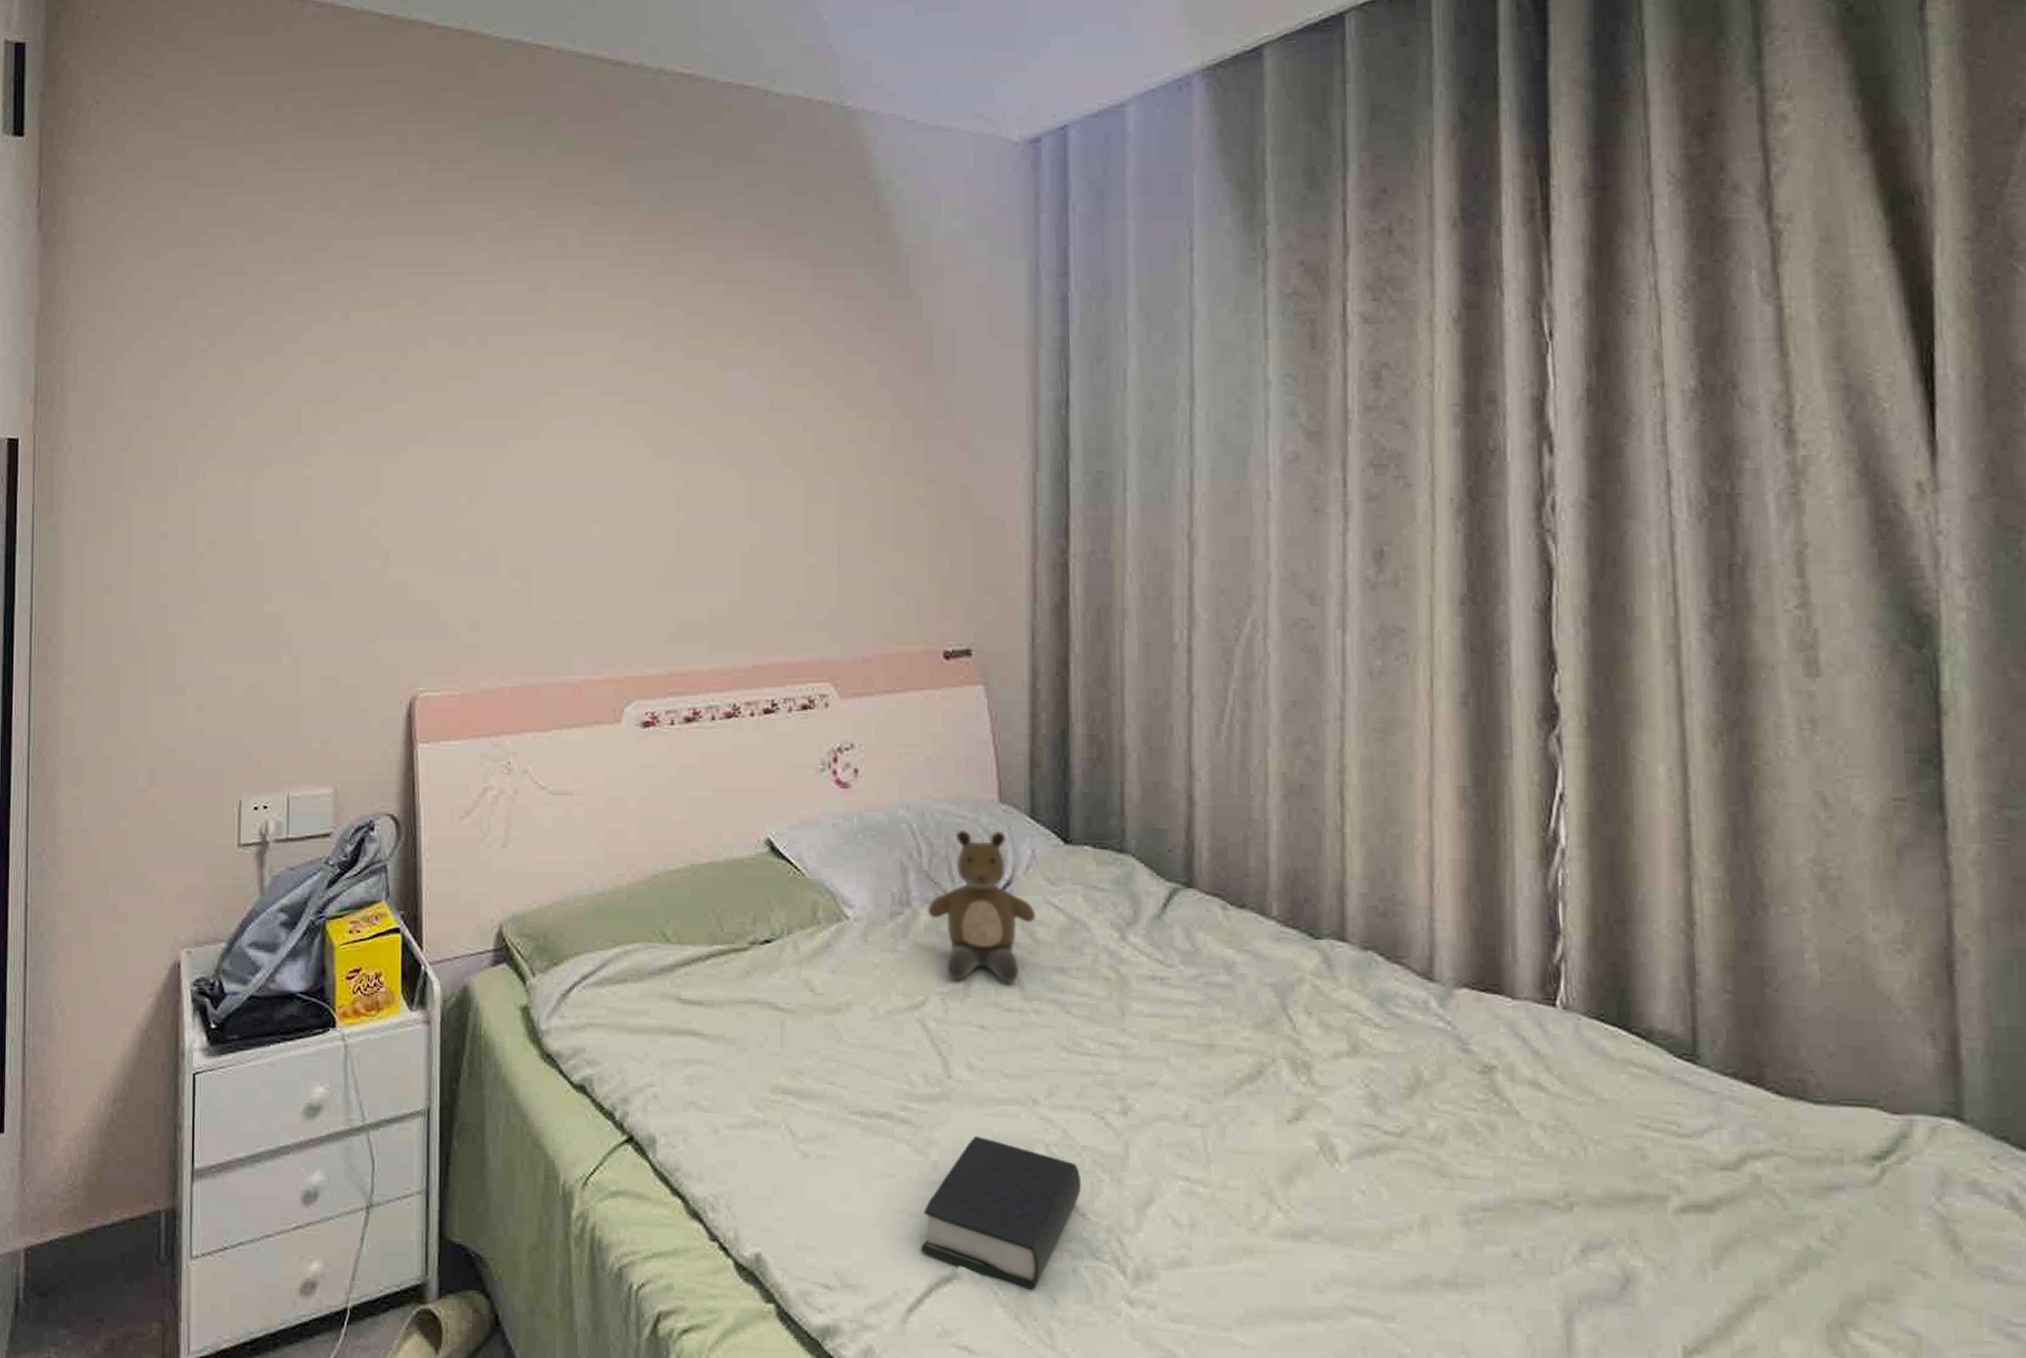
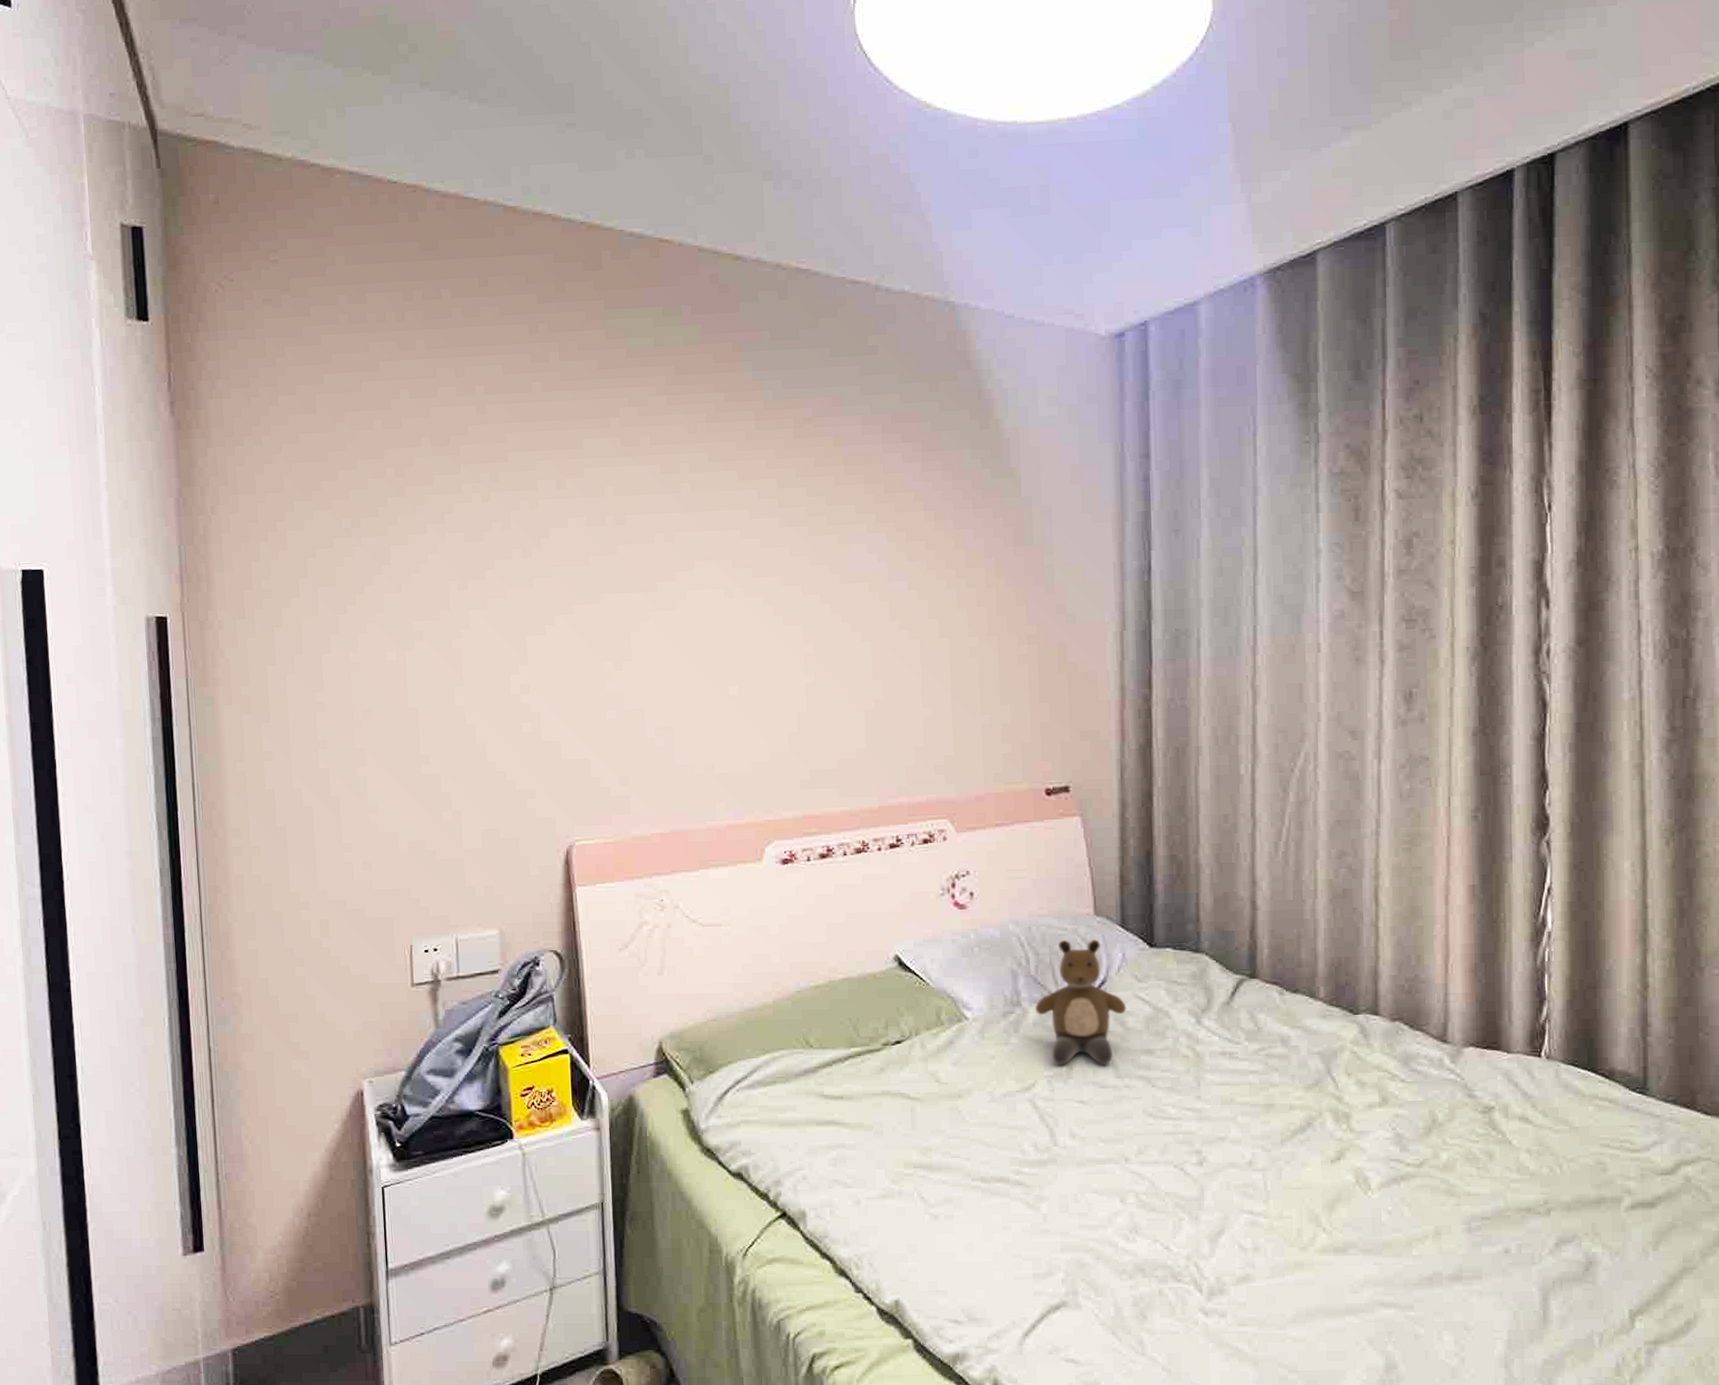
book: present [921,1135,1082,1290] -> none [1034,1190,1166,1310]

